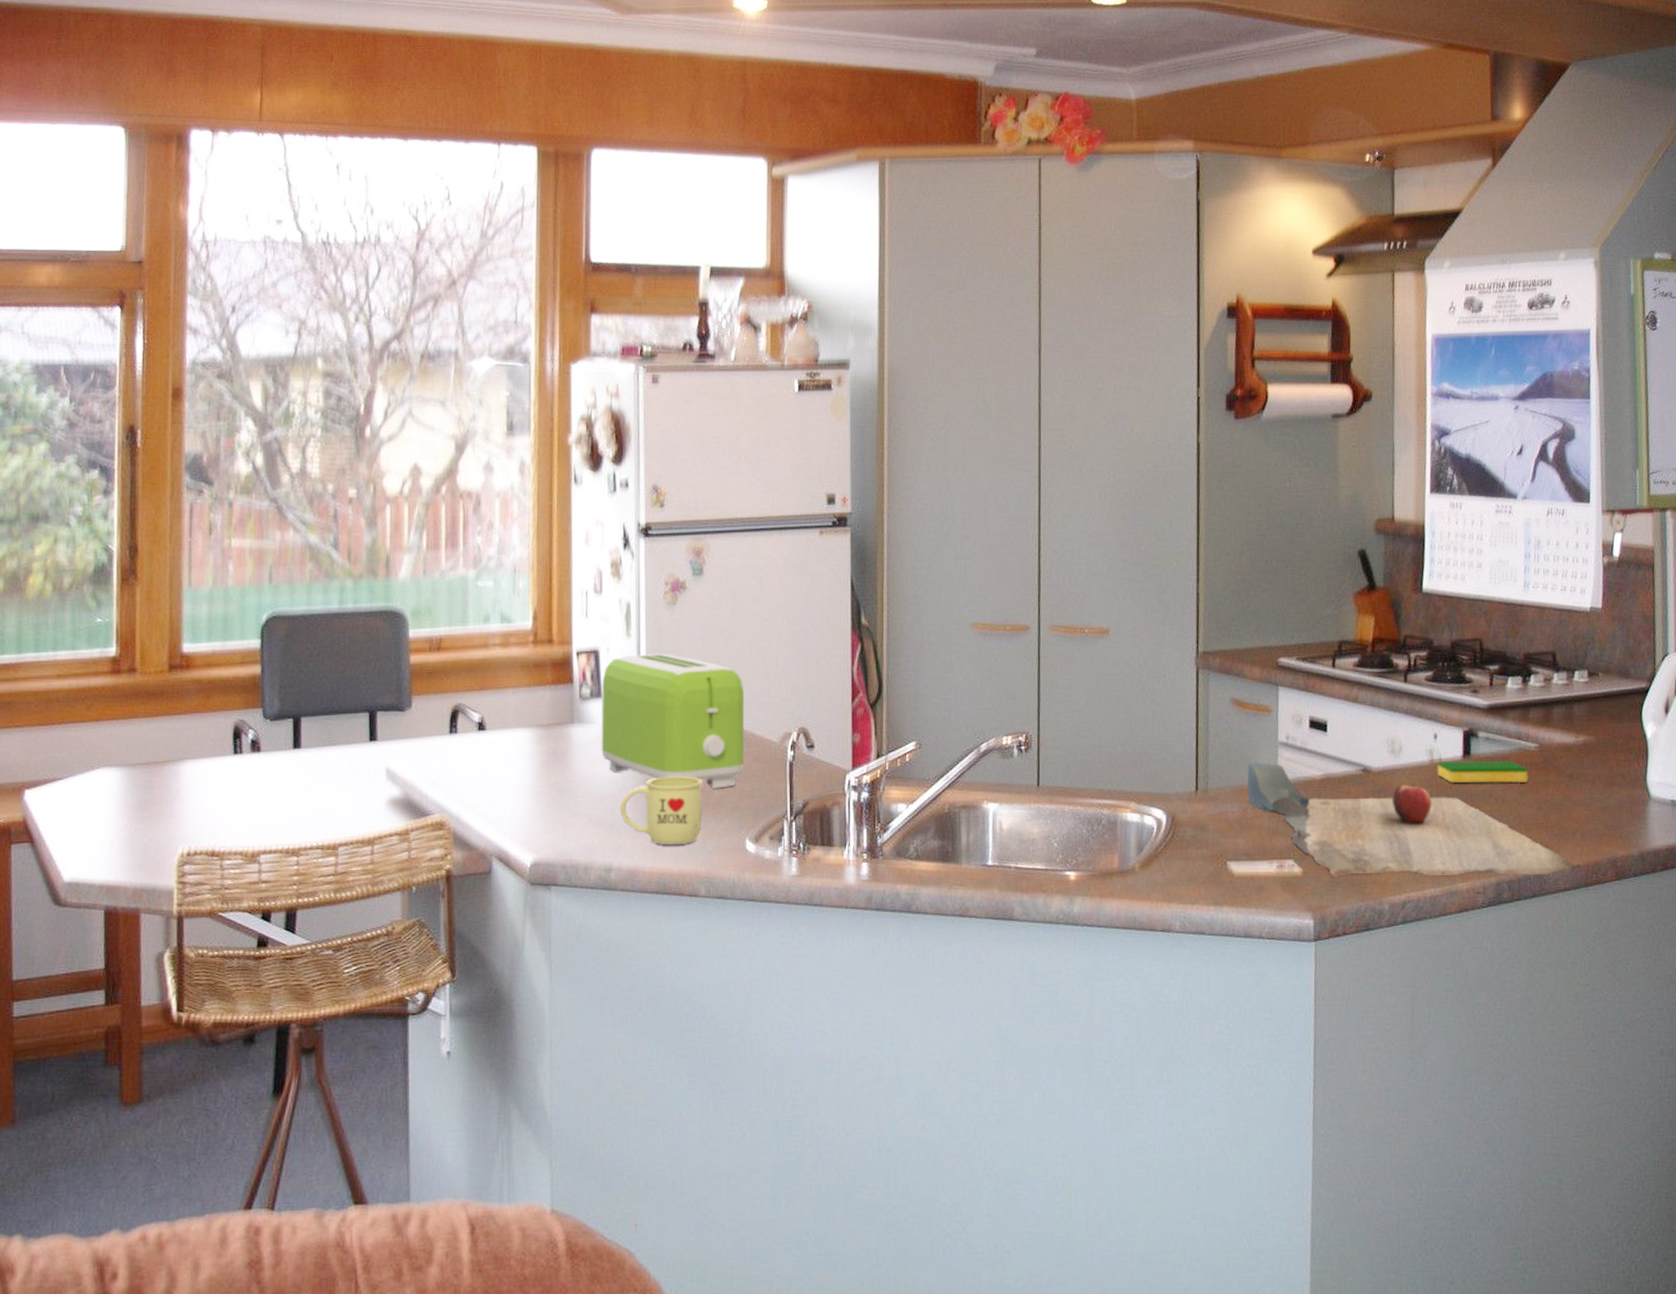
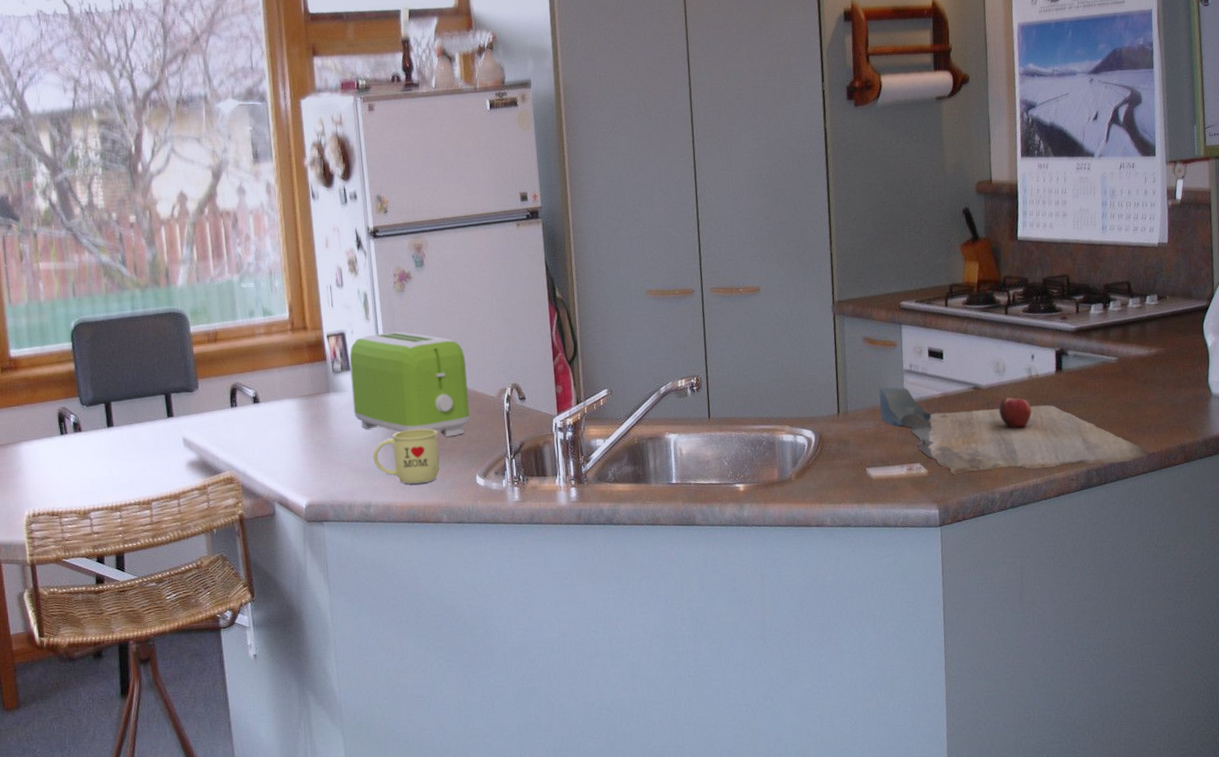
dish sponge: present [1437,760,1528,783] -> none [1035,372,1111,393]

